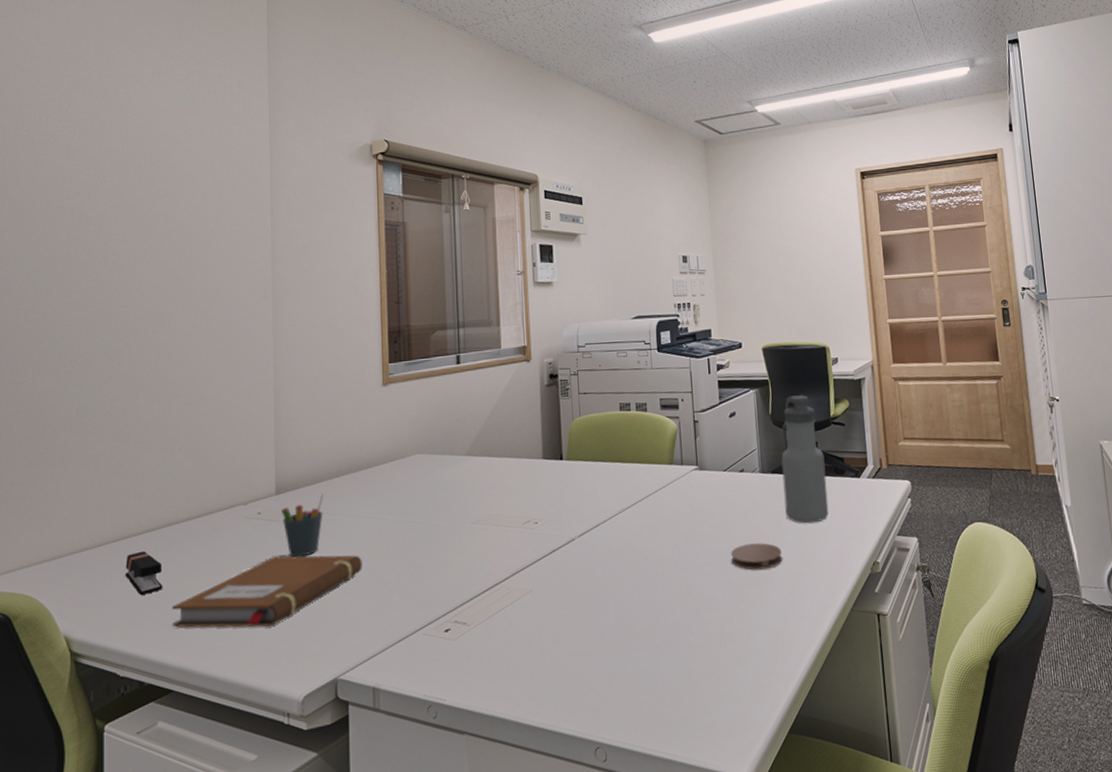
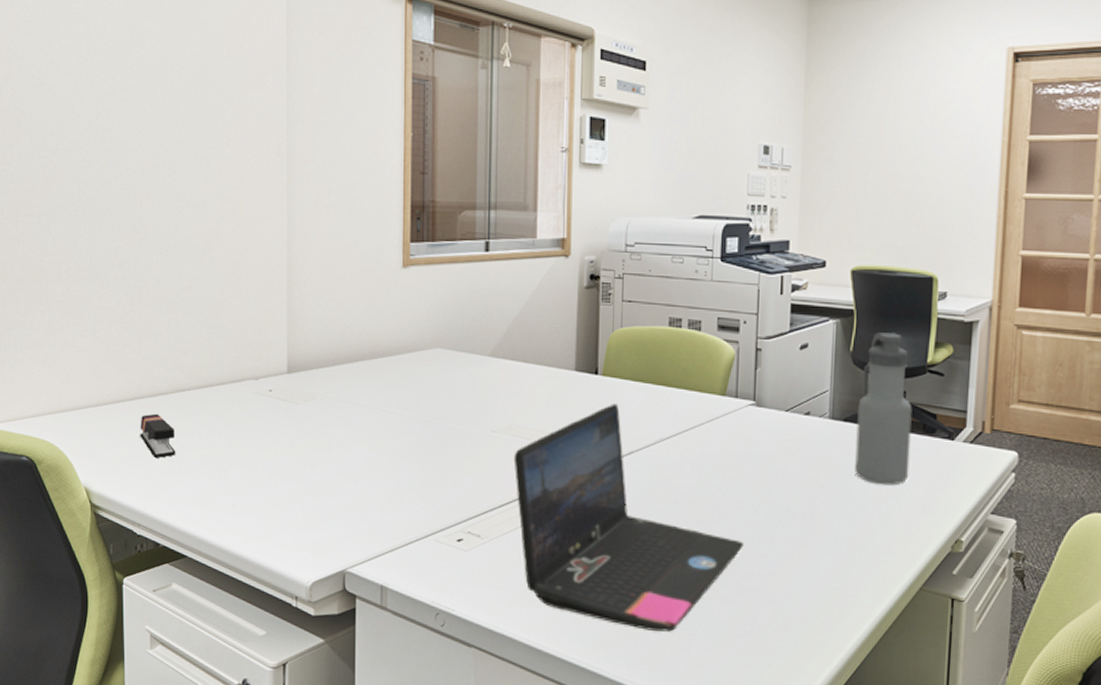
notebook: present [172,555,362,628] -> none [185,438,374,508]
pen holder: present [281,493,324,558] -> none [293,377,337,442]
laptop: none [493,483,702,688] -> present [513,403,744,632]
coaster: present [731,543,783,570] -> none [783,497,845,529]

